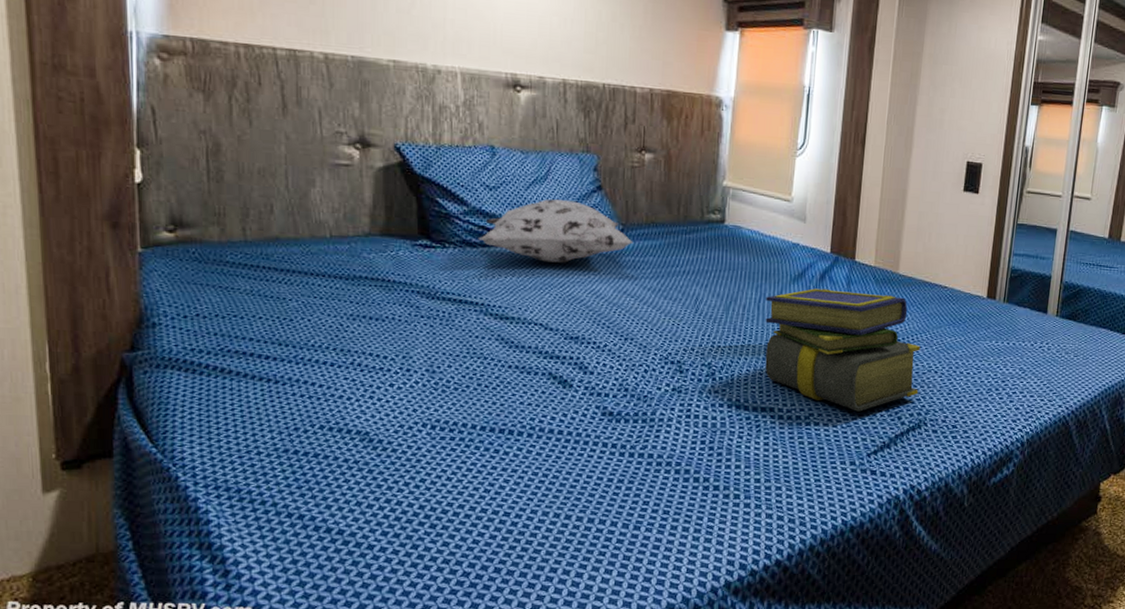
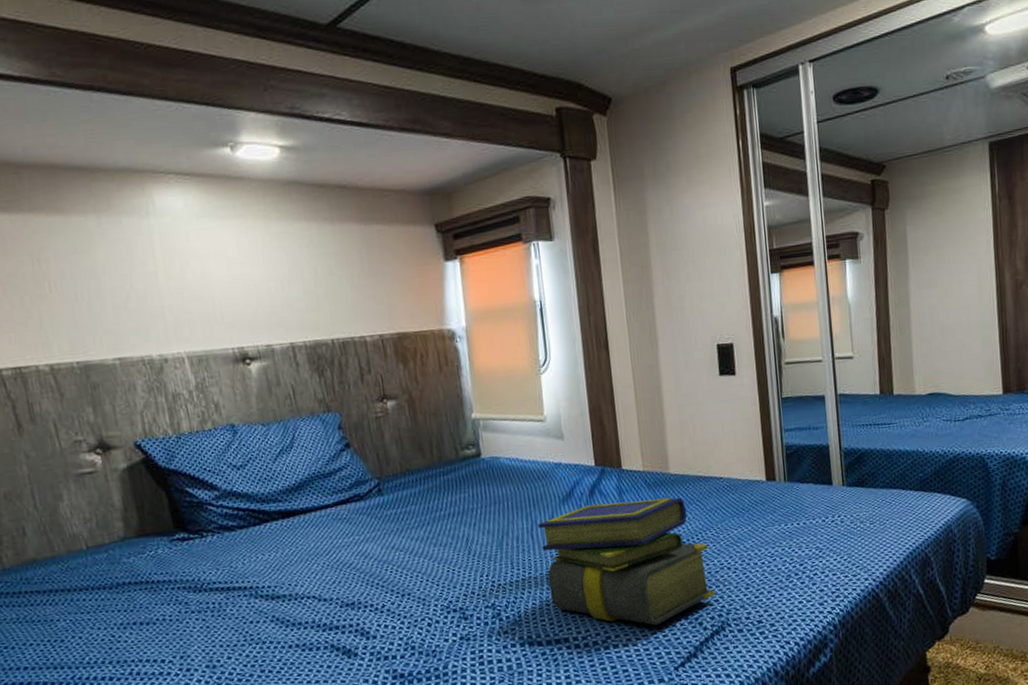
decorative pillow: present [478,199,633,263] -> none [234,464,392,532]

